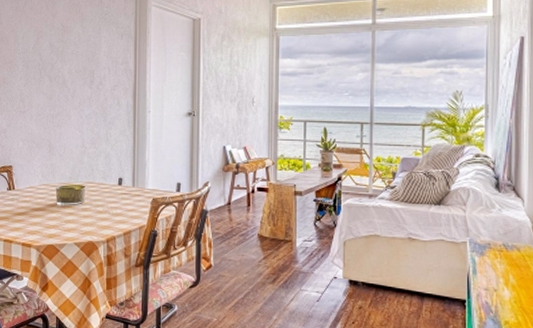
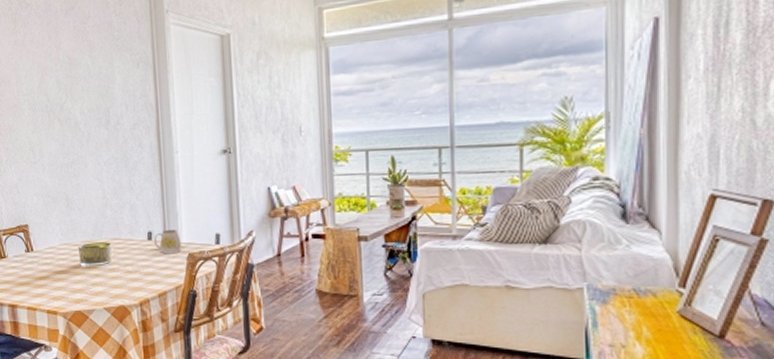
mug: none [124,177,147,198] -> present [154,230,181,254]

